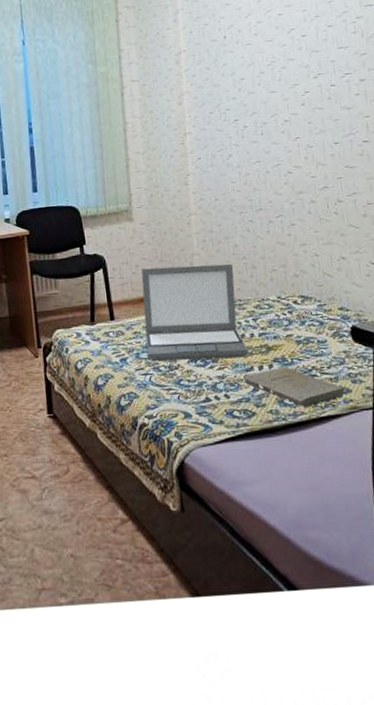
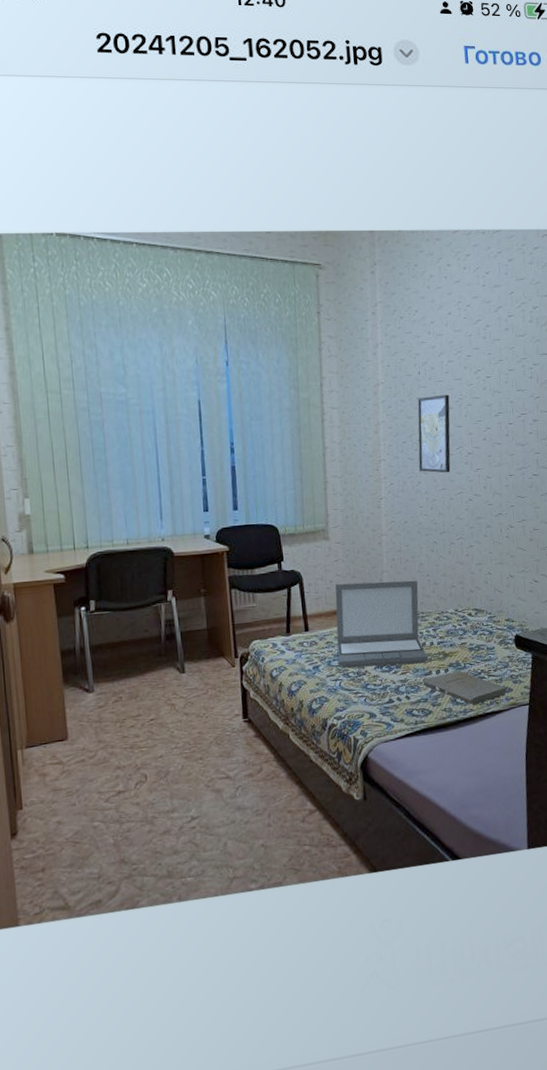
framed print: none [224,58,265,144] -> present [417,394,451,473]

